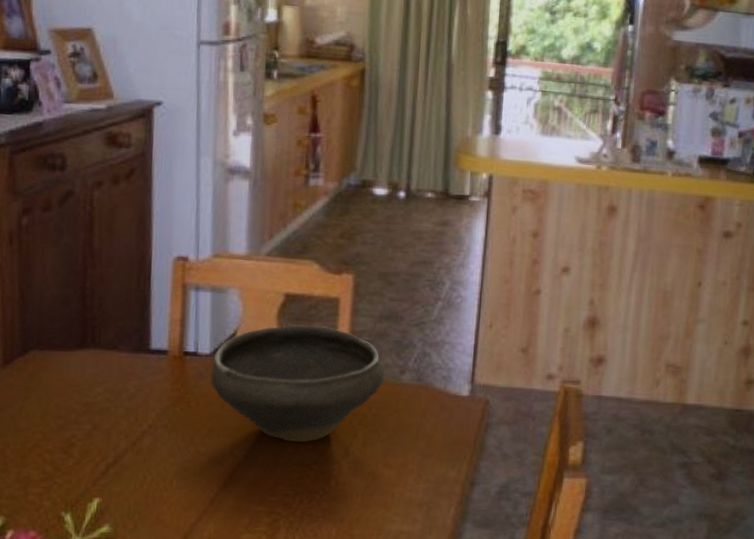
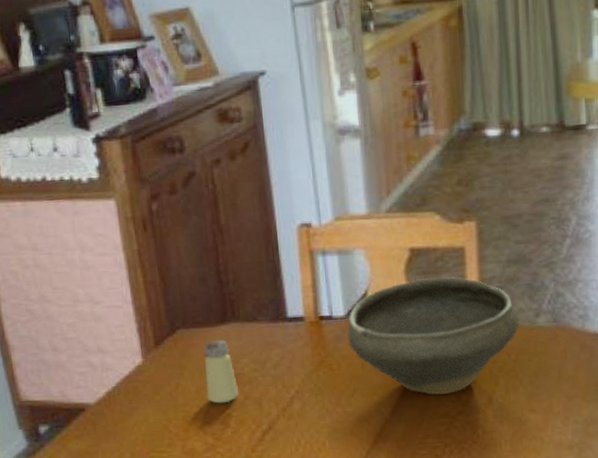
saltshaker: none [52,365,87,432] -> present [204,340,238,404]

